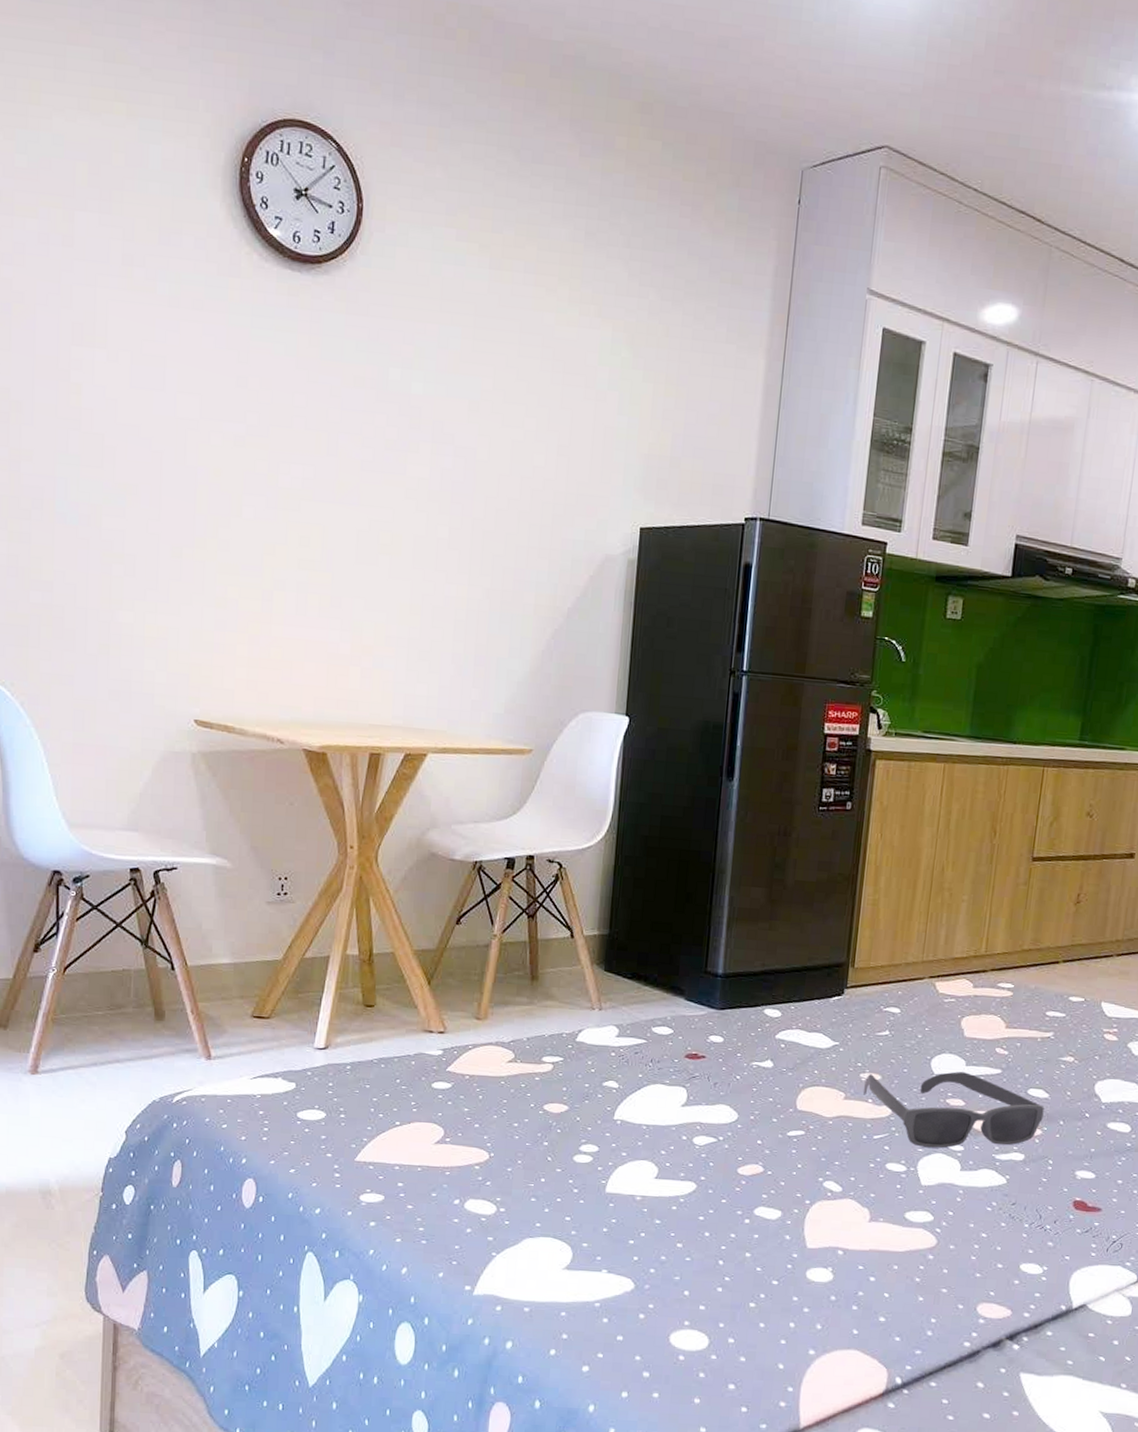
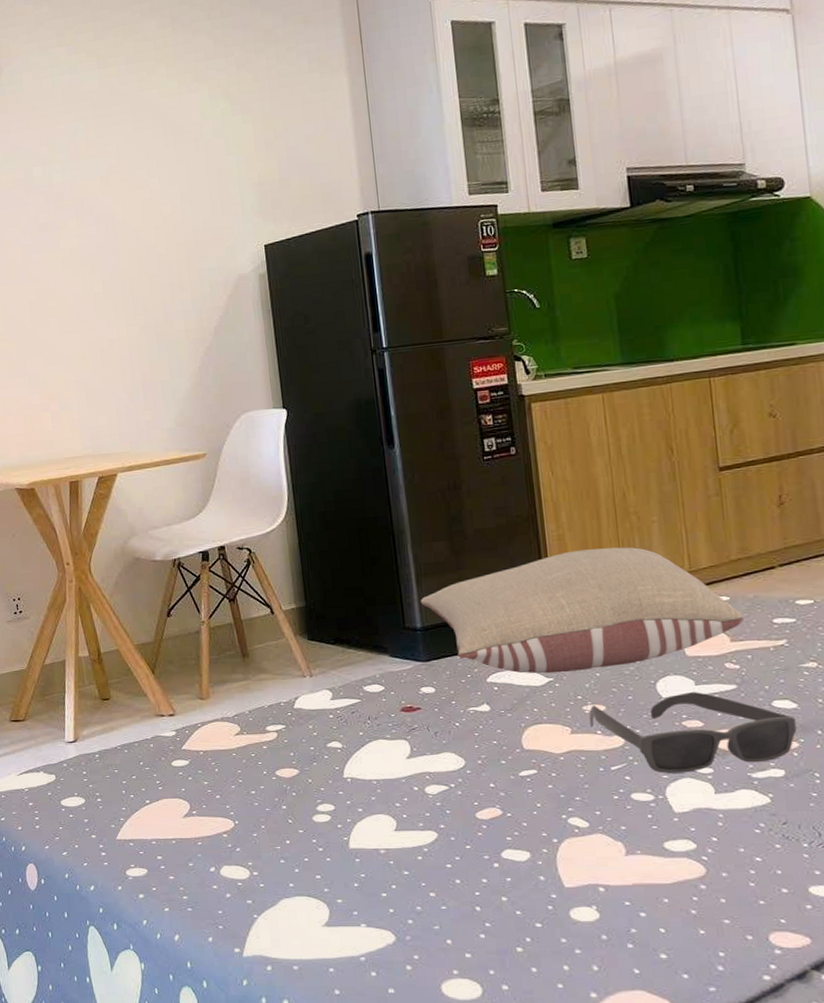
pillow: none [727,917,1022,1039] -> present [420,547,744,674]

